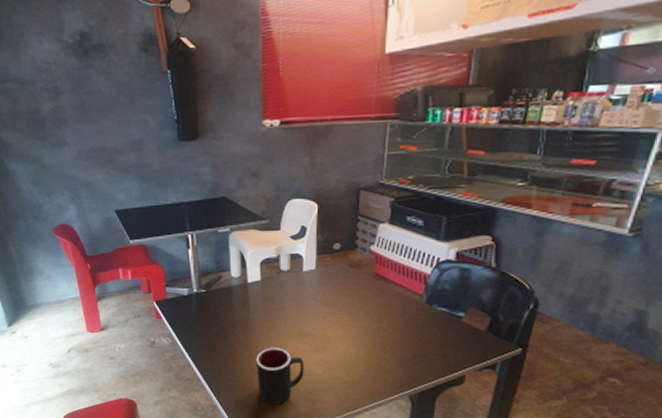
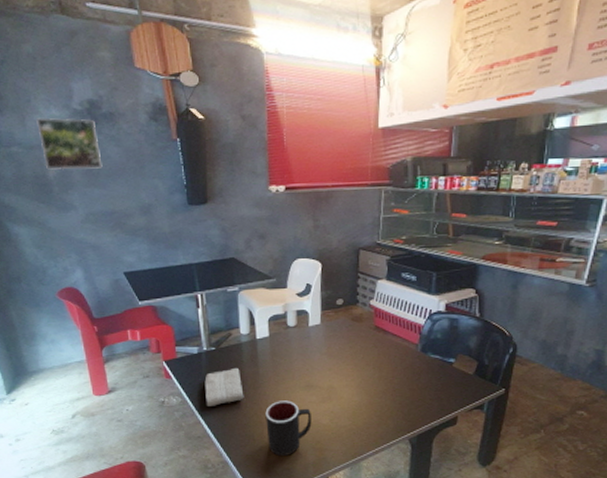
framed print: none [30,52,94,106] -> present [36,118,103,170]
washcloth: none [194,311,235,349] -> present [204,367,244,406]

